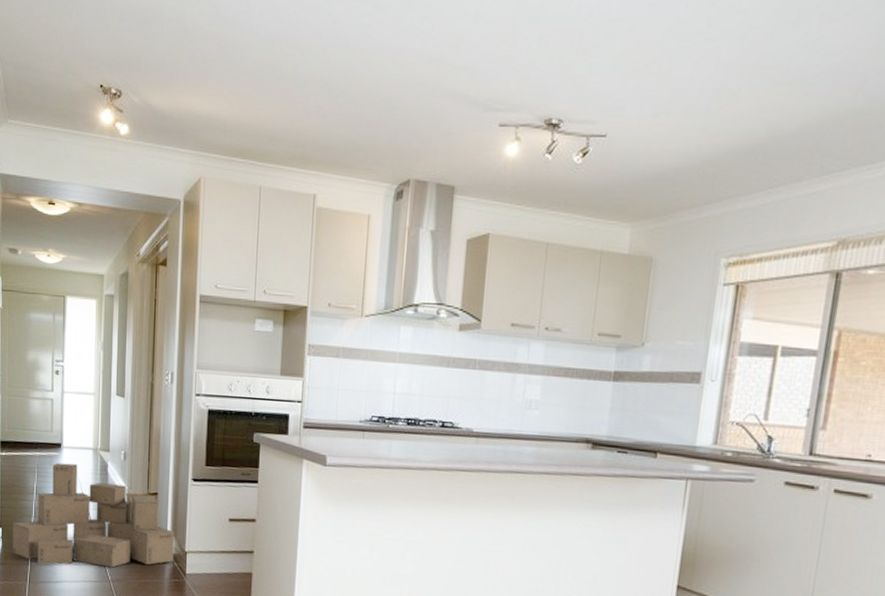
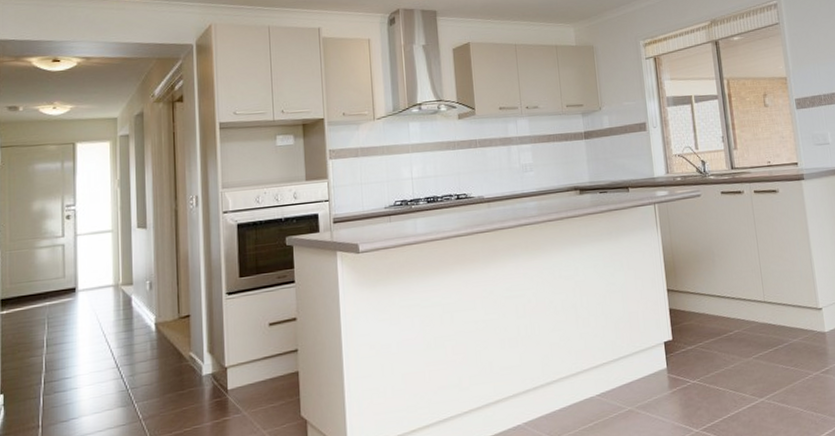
cardboard box: present [12,462,175,568] -> none [17,305,213,423]

